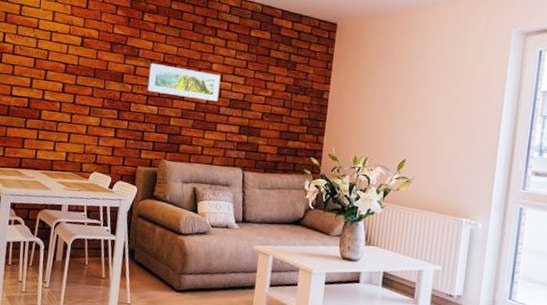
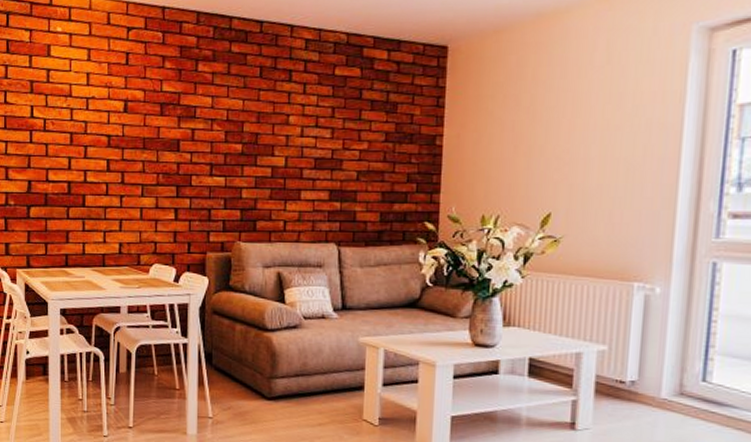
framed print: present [147,63,221,101] -> none [210,124,301,163]

